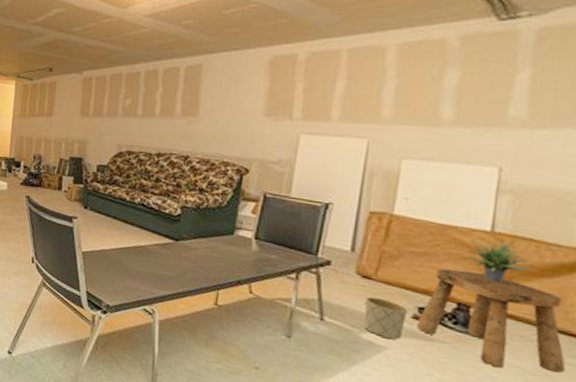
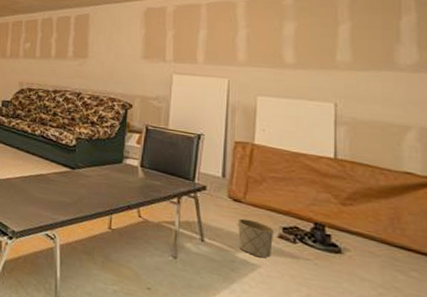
stool: present [416,268,566,373] -> none [282,192,409,286]
potted plant: present [463,237,535,284] -> none [314,163,373,205]

